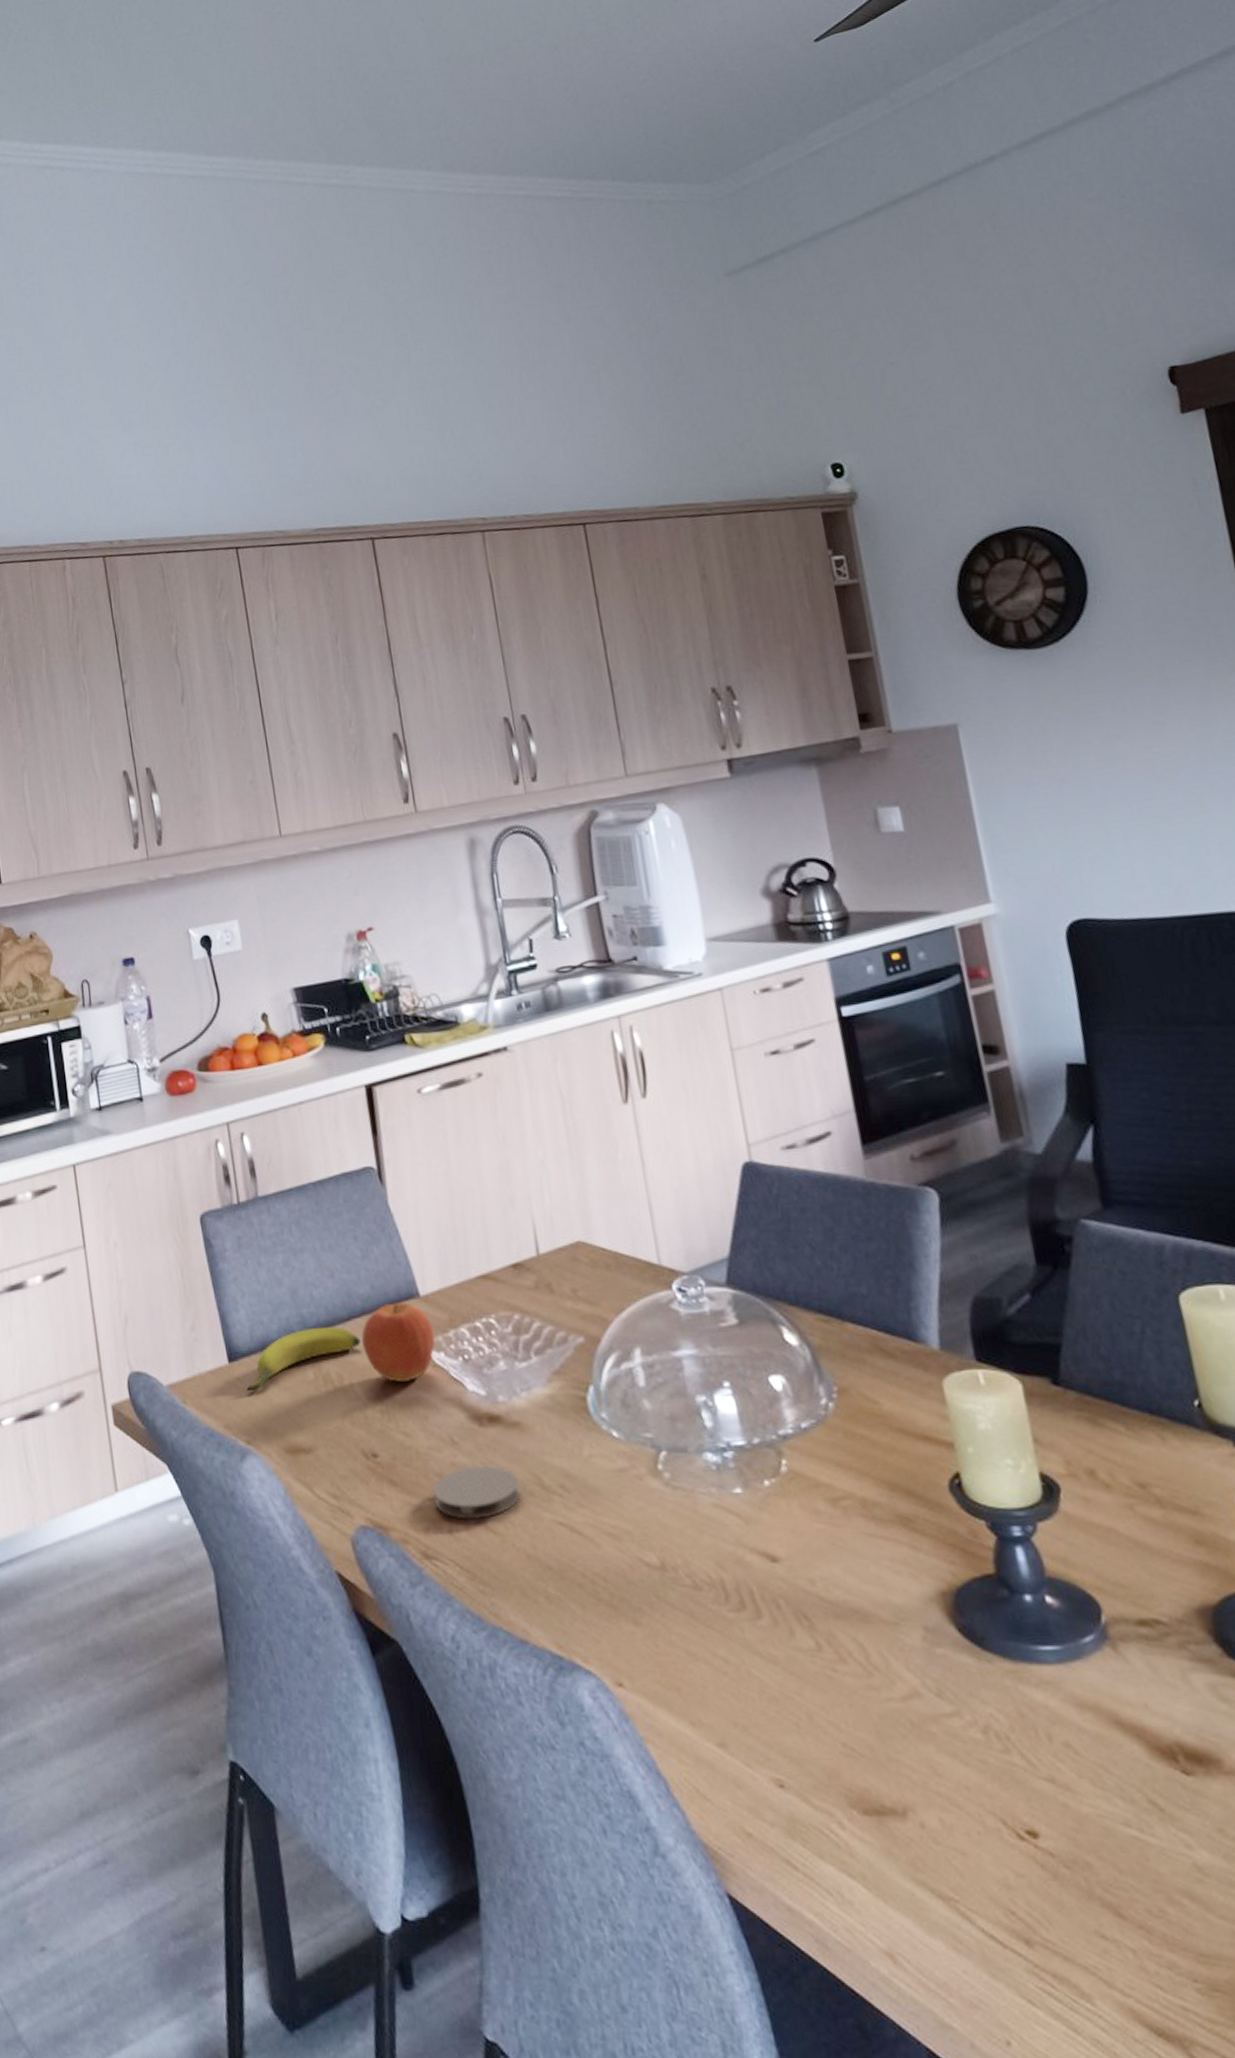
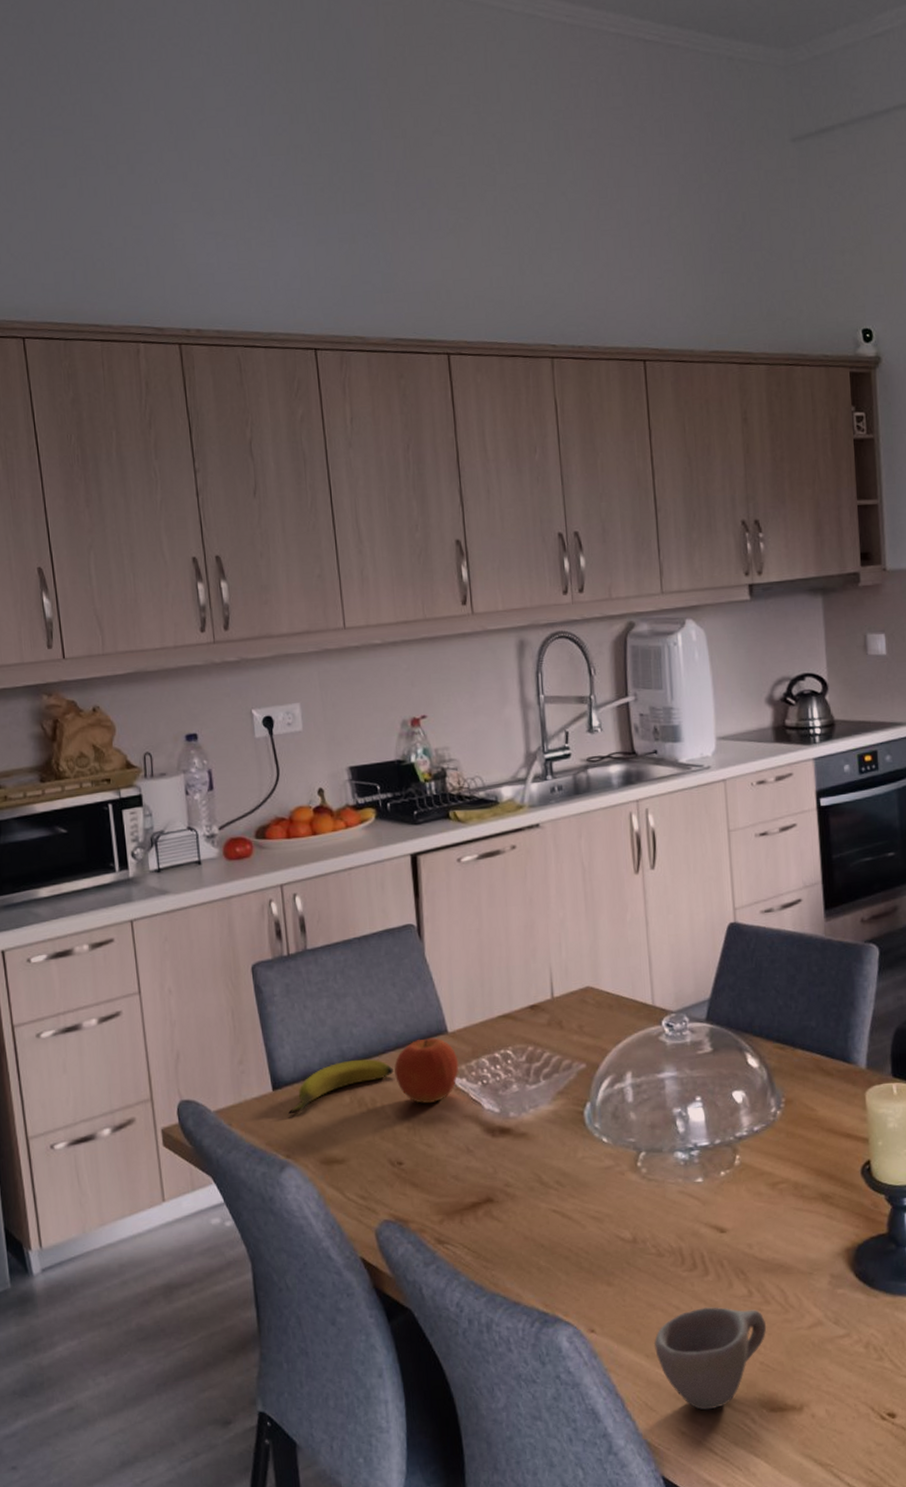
coaster: present [432,1466,521,1519] -> none [448,1168,523,1211]
cup: none [699,1662,846,1805] -> present [653,1306,767,1410]

